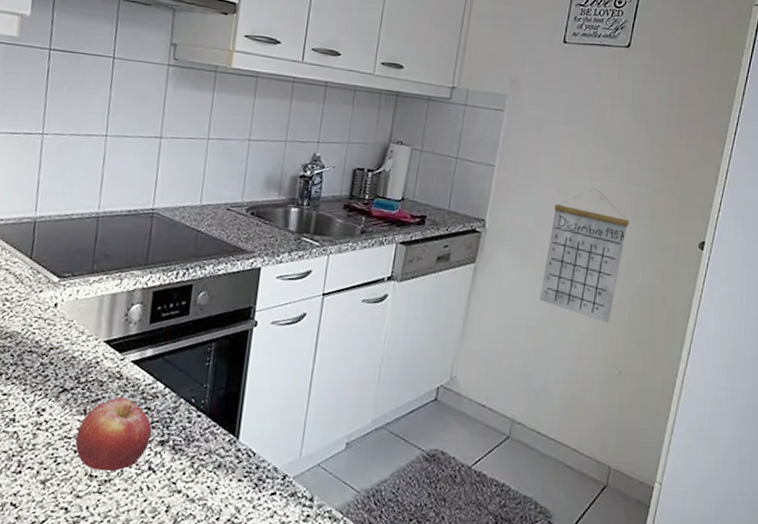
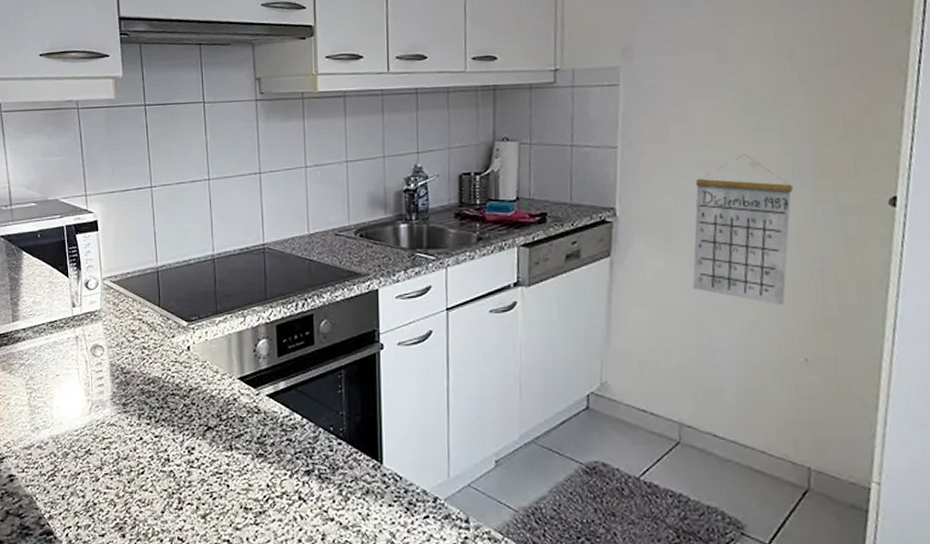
fruit: present [75,397,152,471] -> none [226,431,297,504]

